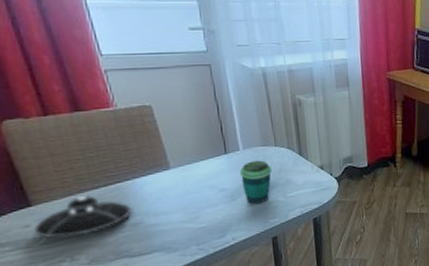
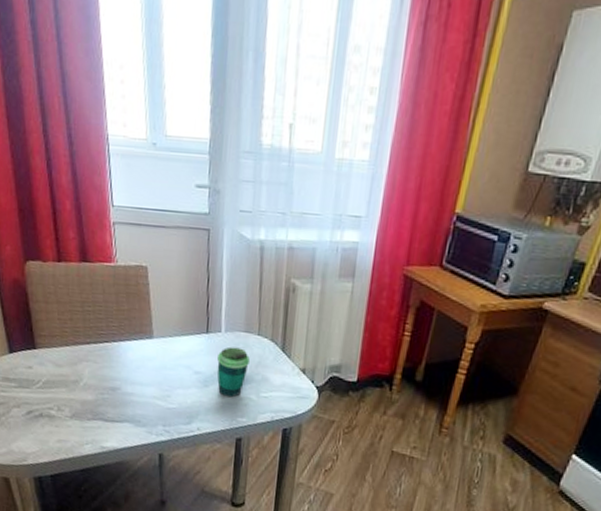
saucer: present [34,196,131,238] -> none [35,348,113,387]

